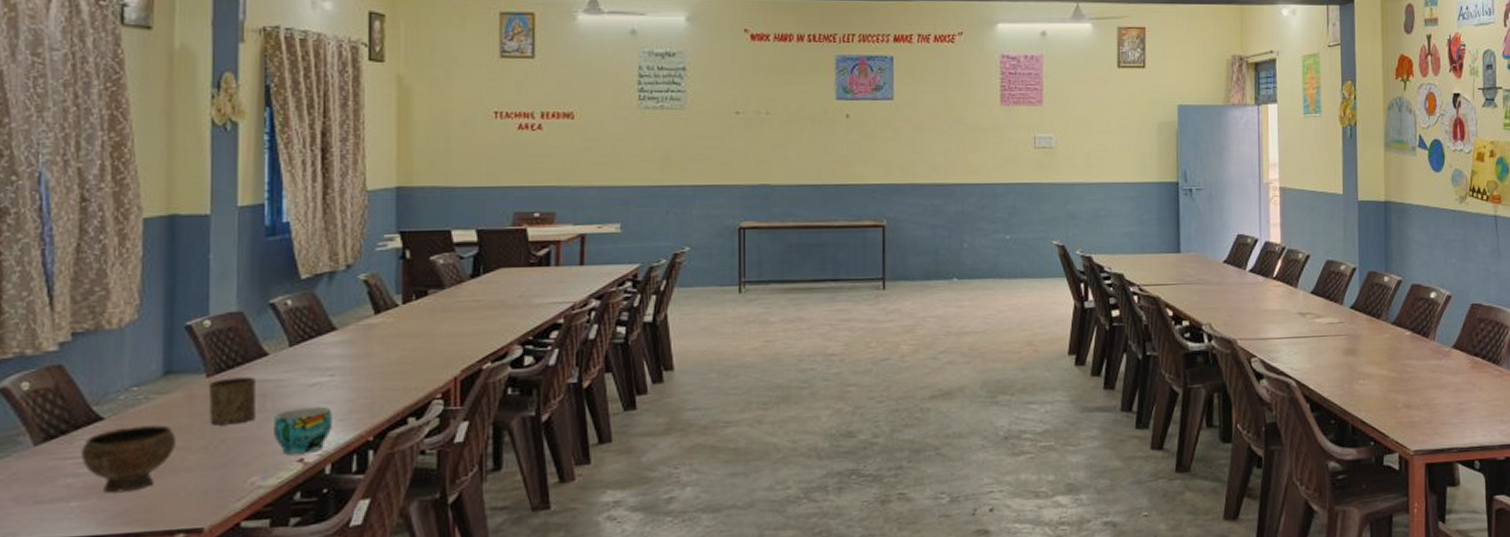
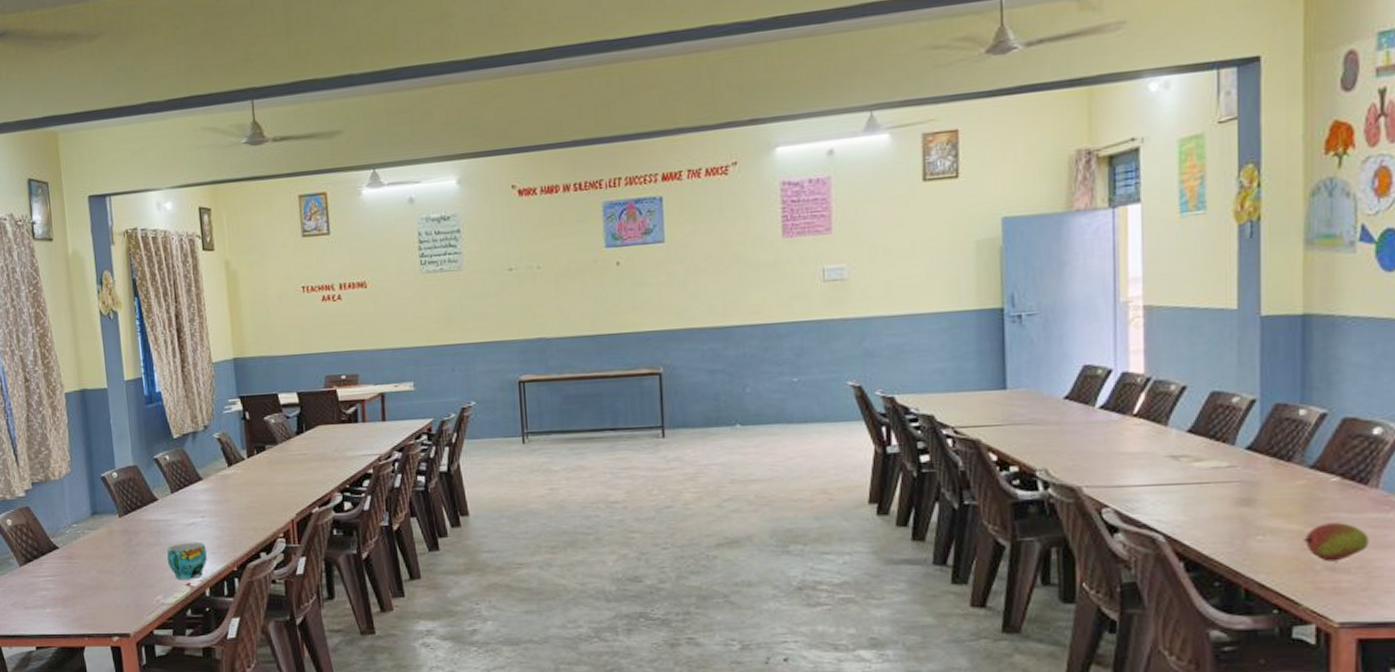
bowl: present [81,425,176,493] -> none [48,553,105,604]
cup: present [208,377,257,426] -> none [121,517,155,555]
fruit: none [1389,368,1431,401] -> present [1304,522,1369,562]

